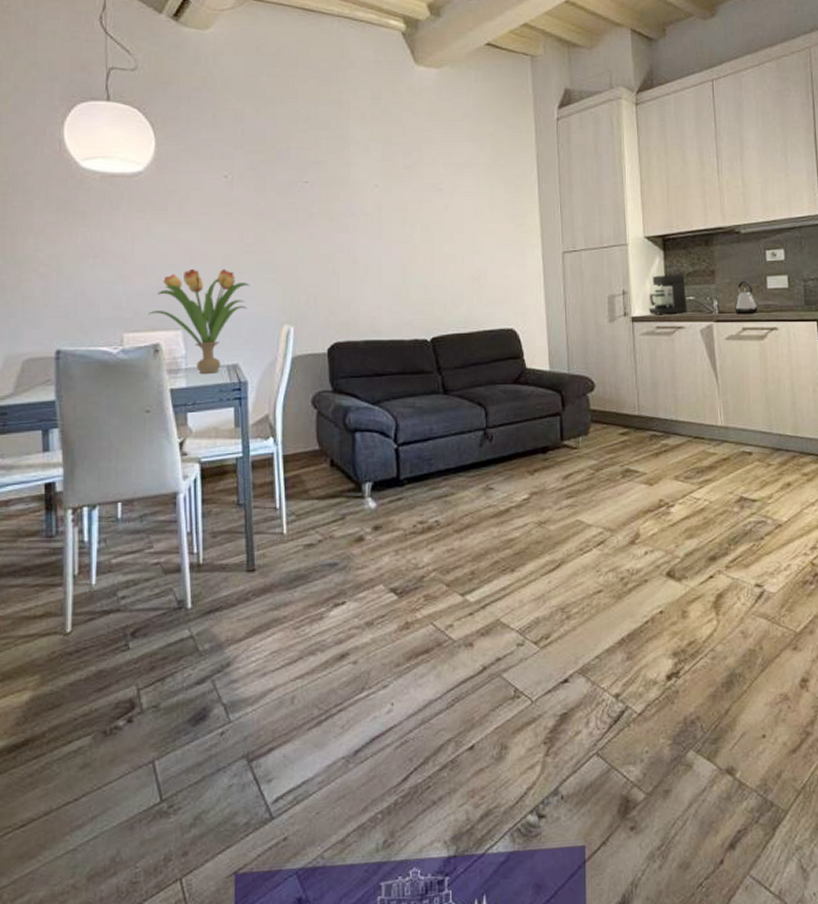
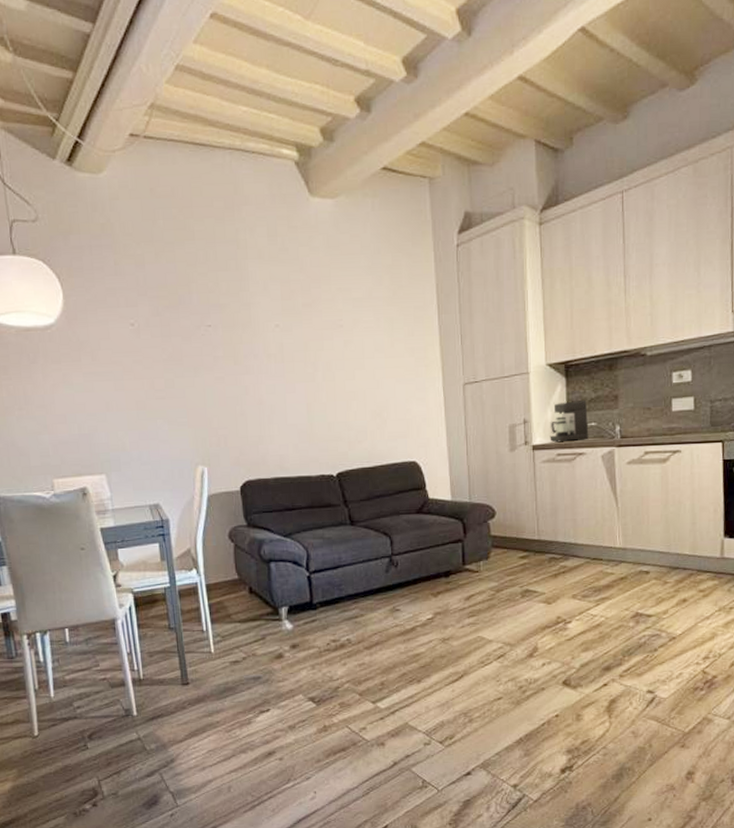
flower arrangement: present [149,268,250,375] -> none [74,414,164,514]
kettle: present [734,280,759,315] -> none [637,404,662,439]

